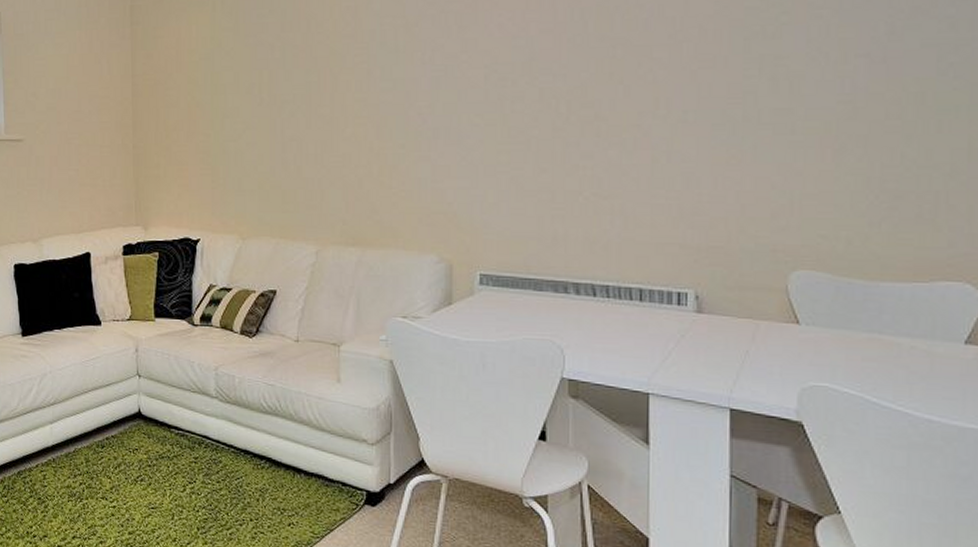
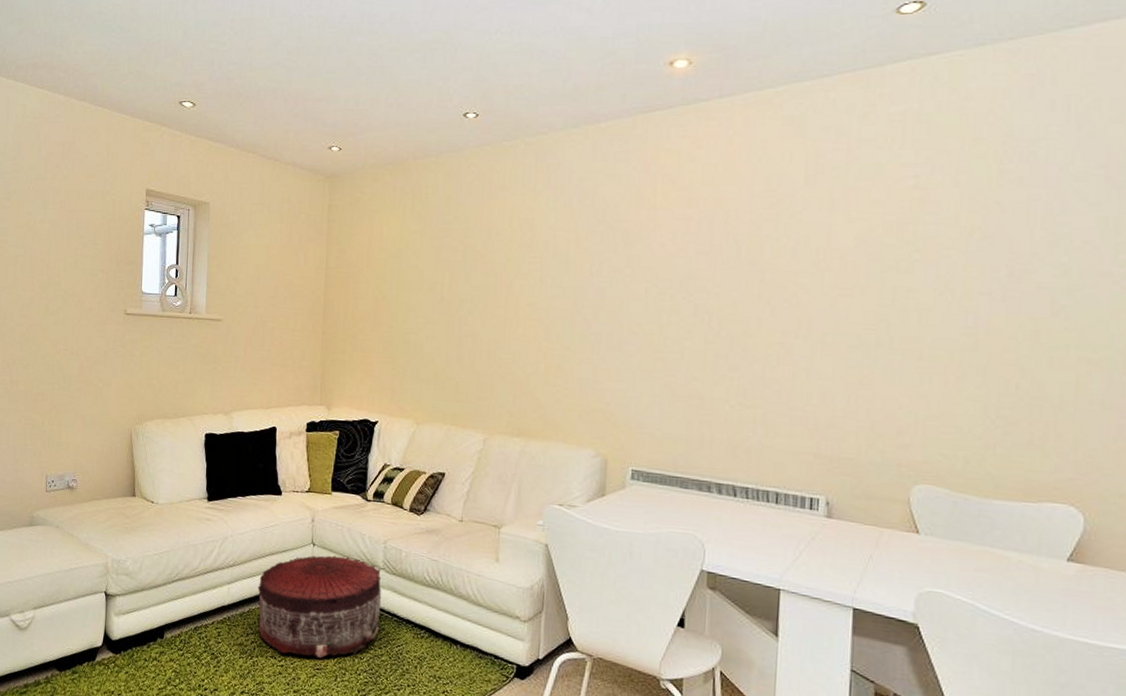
pouf: none [82,386,217,496] -> present [257,555,382,658]

